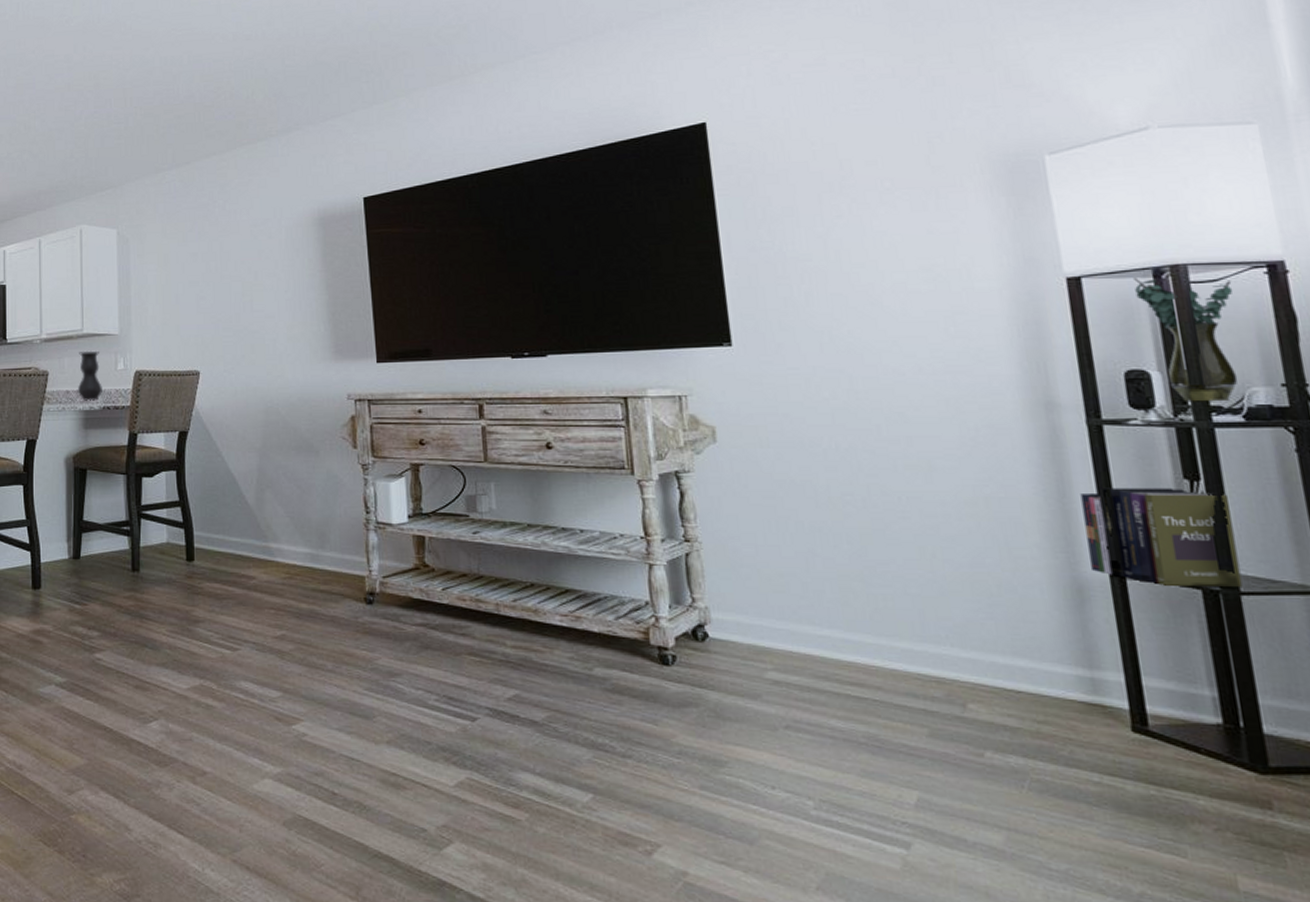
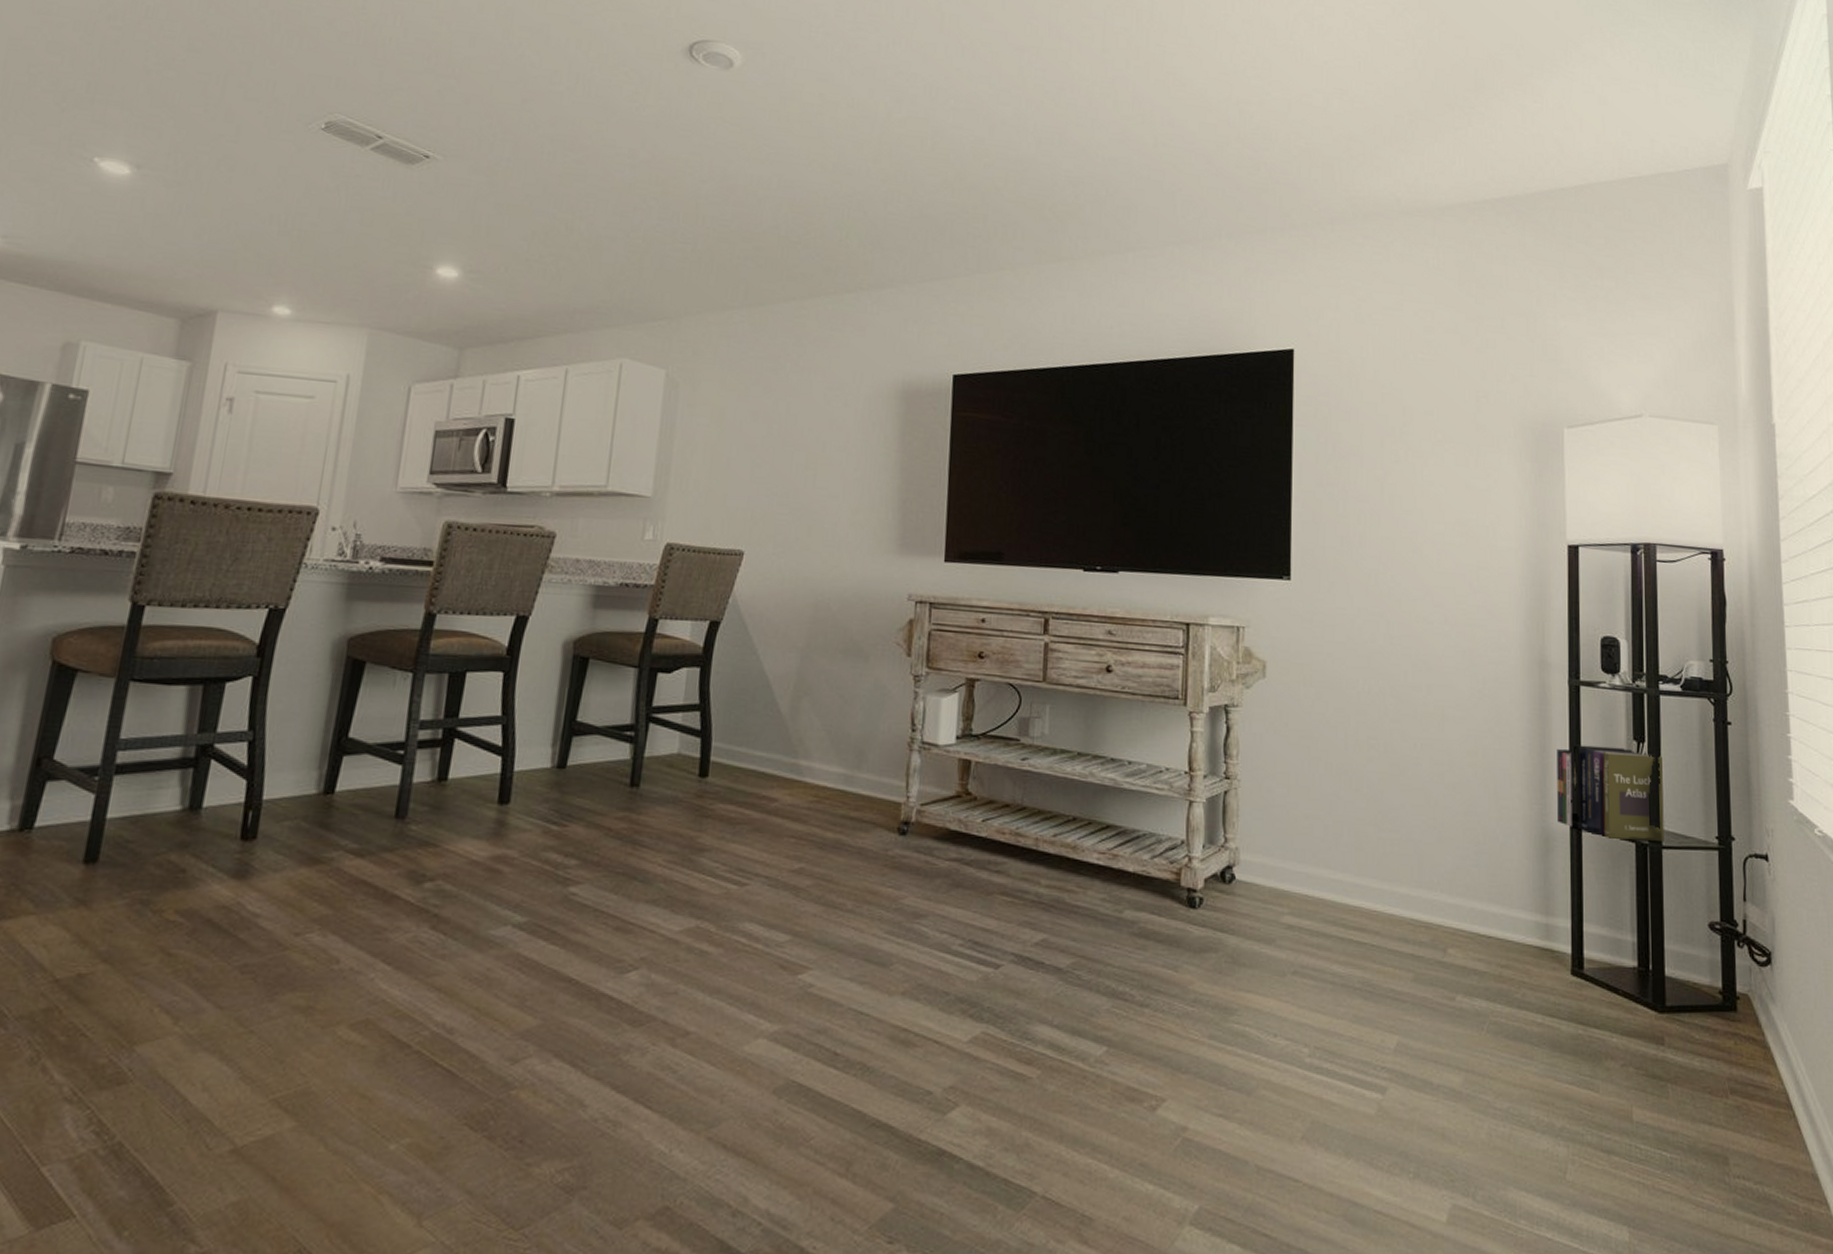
vase: present [77,350,102,401] -> none [590,512,624,575]
vase: present [1133,277,1238,402] -> none [1617,551,1686,672]

